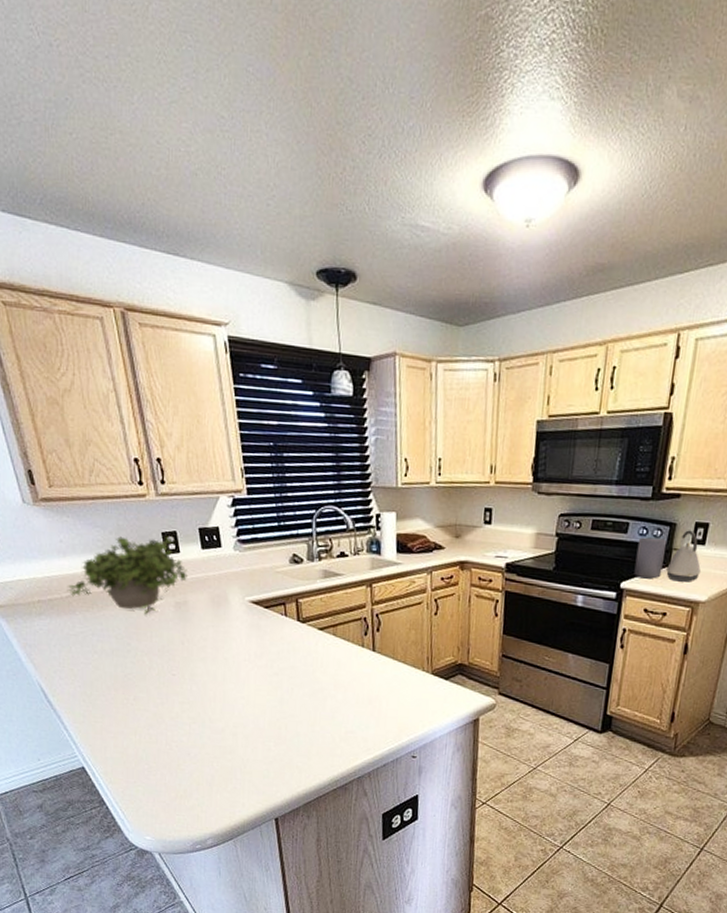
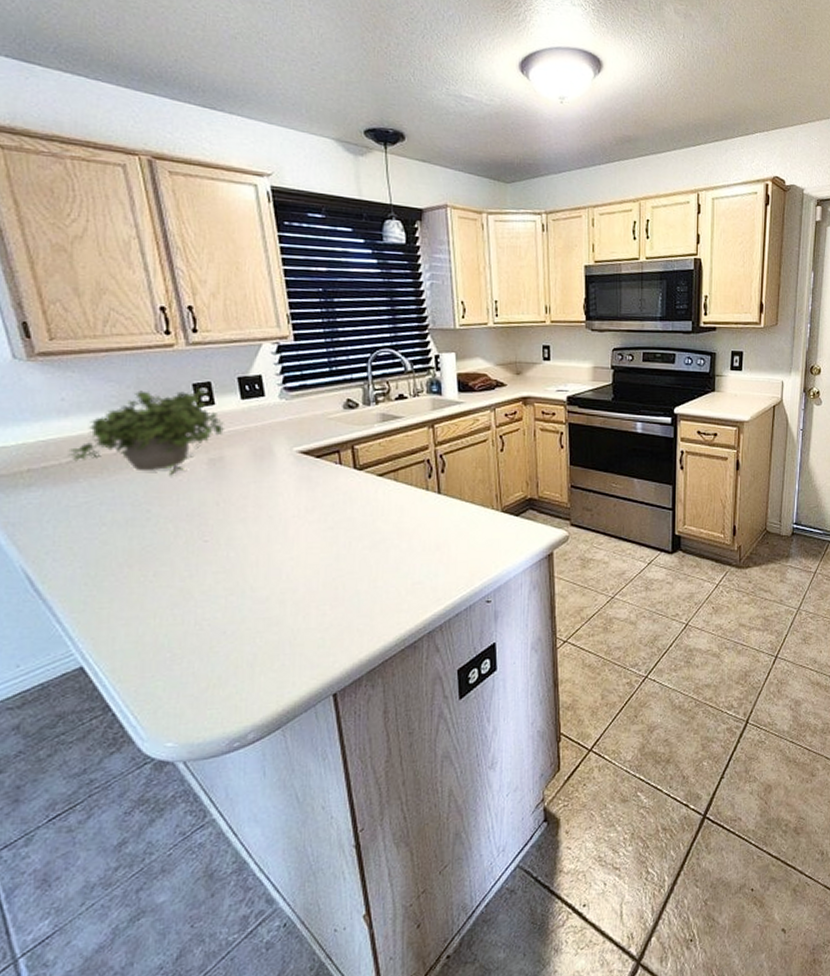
canister: present [634,537,668,579] -> none [685,366,710,404]
kettle: present [666,530,702,582] -> none [712,358,742,404]

